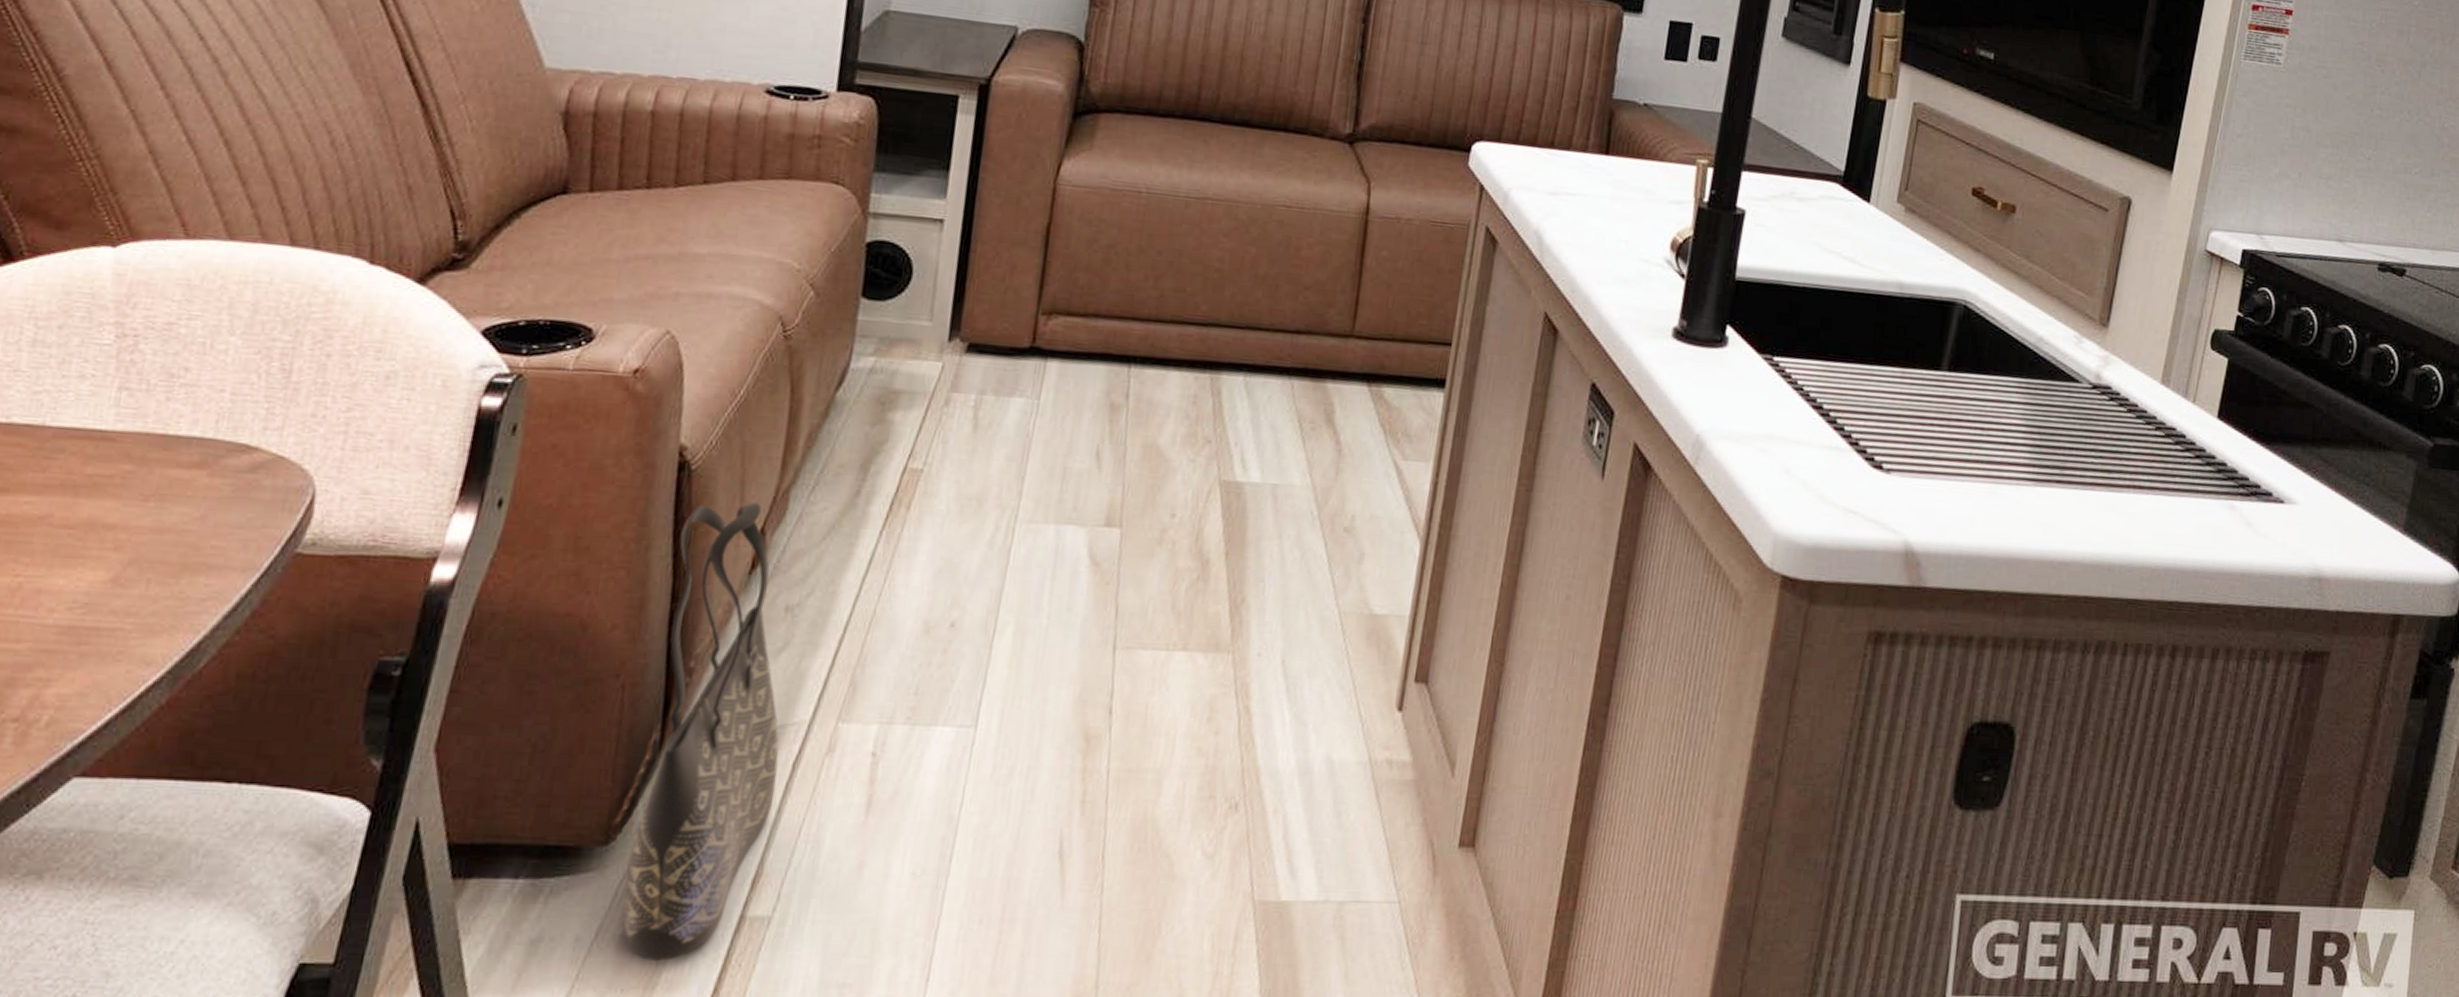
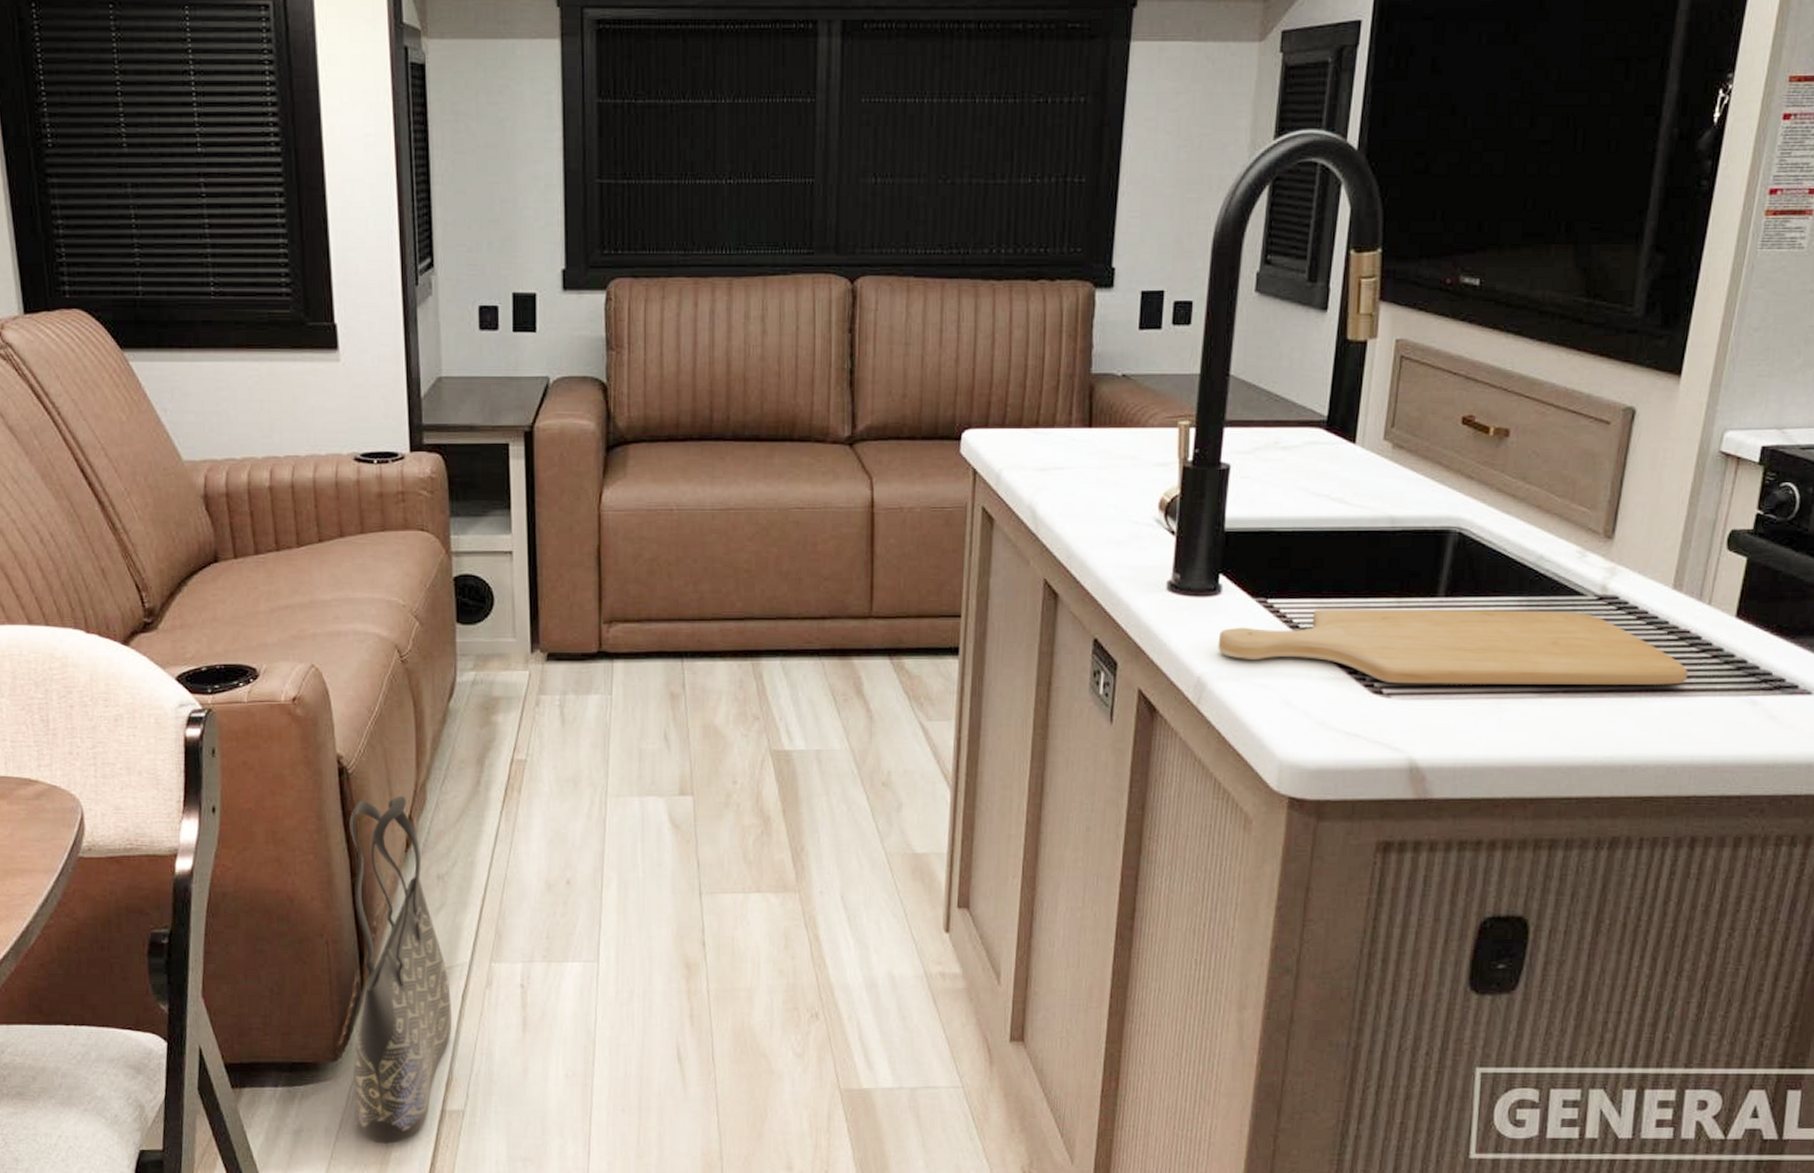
chopping board: none [1720,372,2173,483] -> present [1218,608,1688,685]

